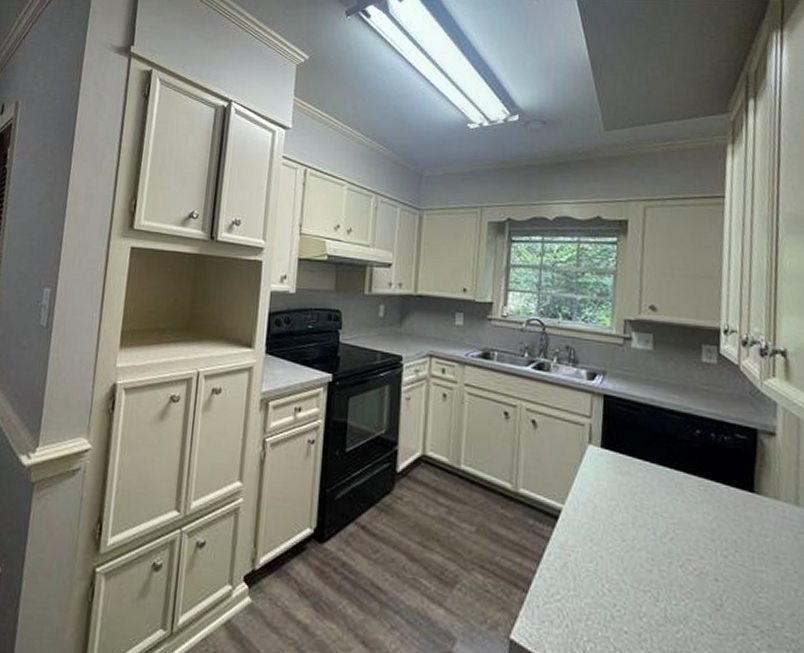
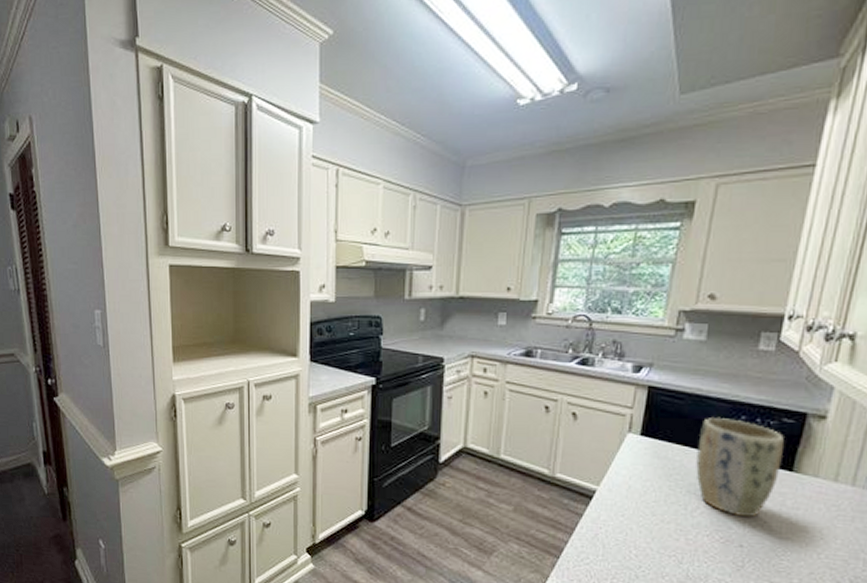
plant pot: none [658,430,742,546] -> present [696,416,784,518]

